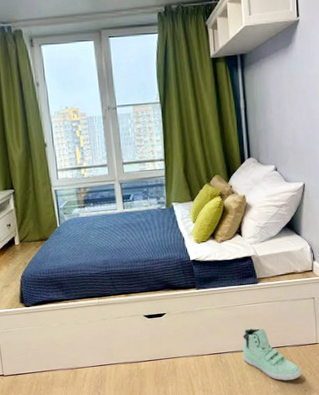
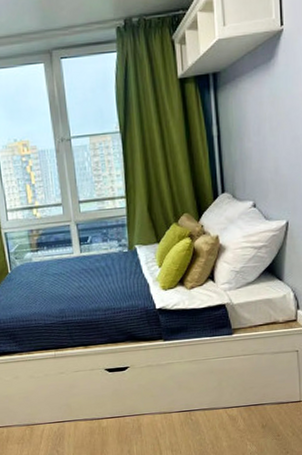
sneaker: present [242,328,302,381] -> none [215,383,283,442]

